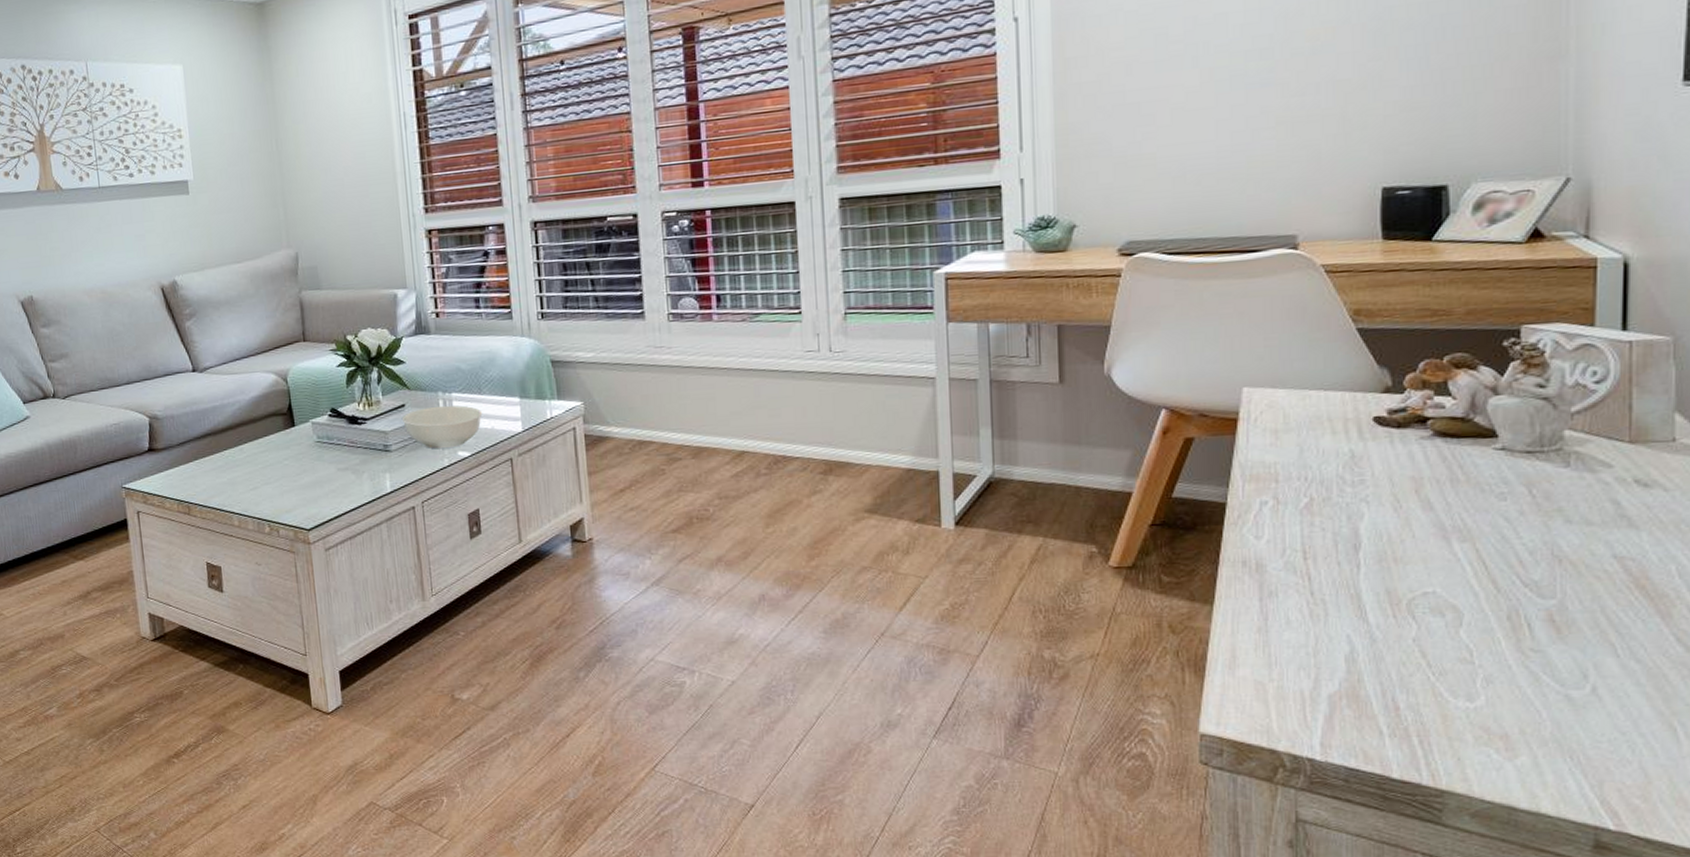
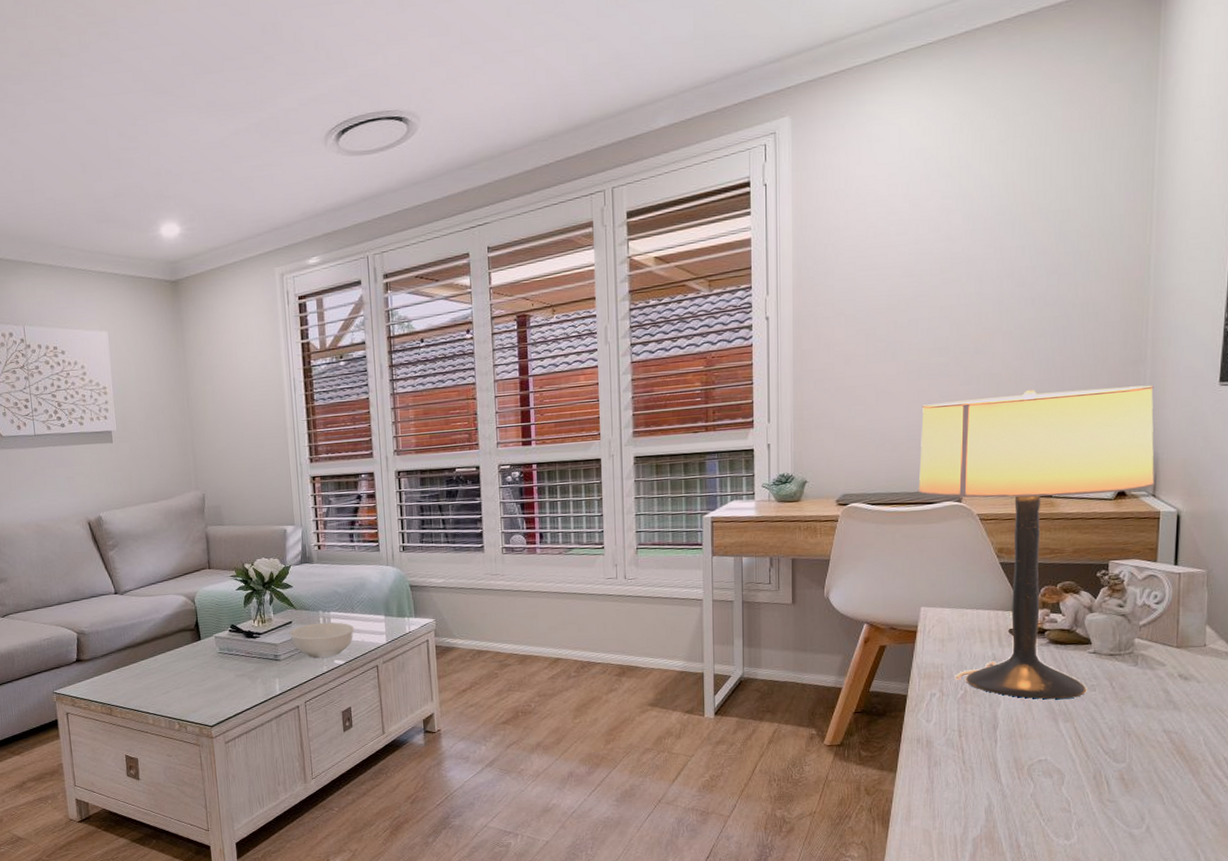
table lamp: none [1234,88,1588,511] -> present [918,385,1155,700]

